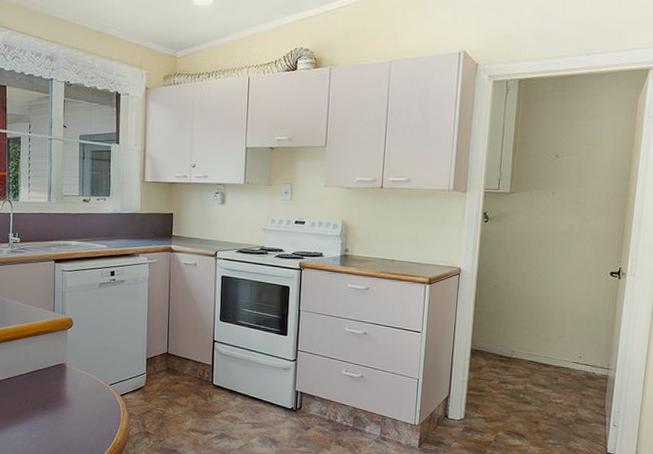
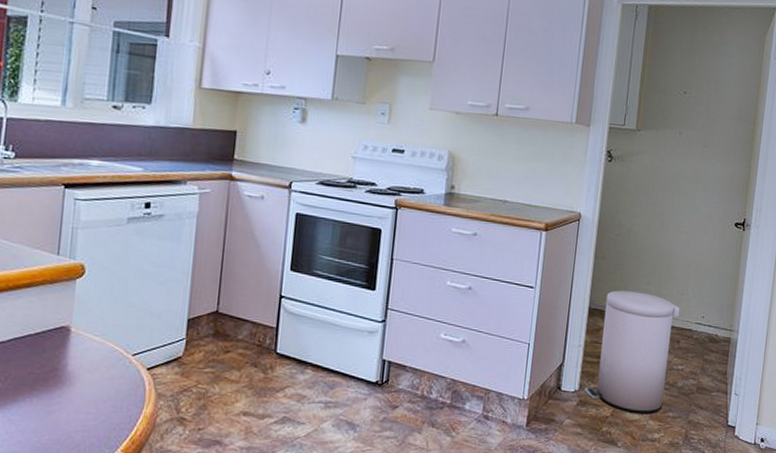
pedal bin: none [469,334,558,441] -> present [584,290,680,415]

